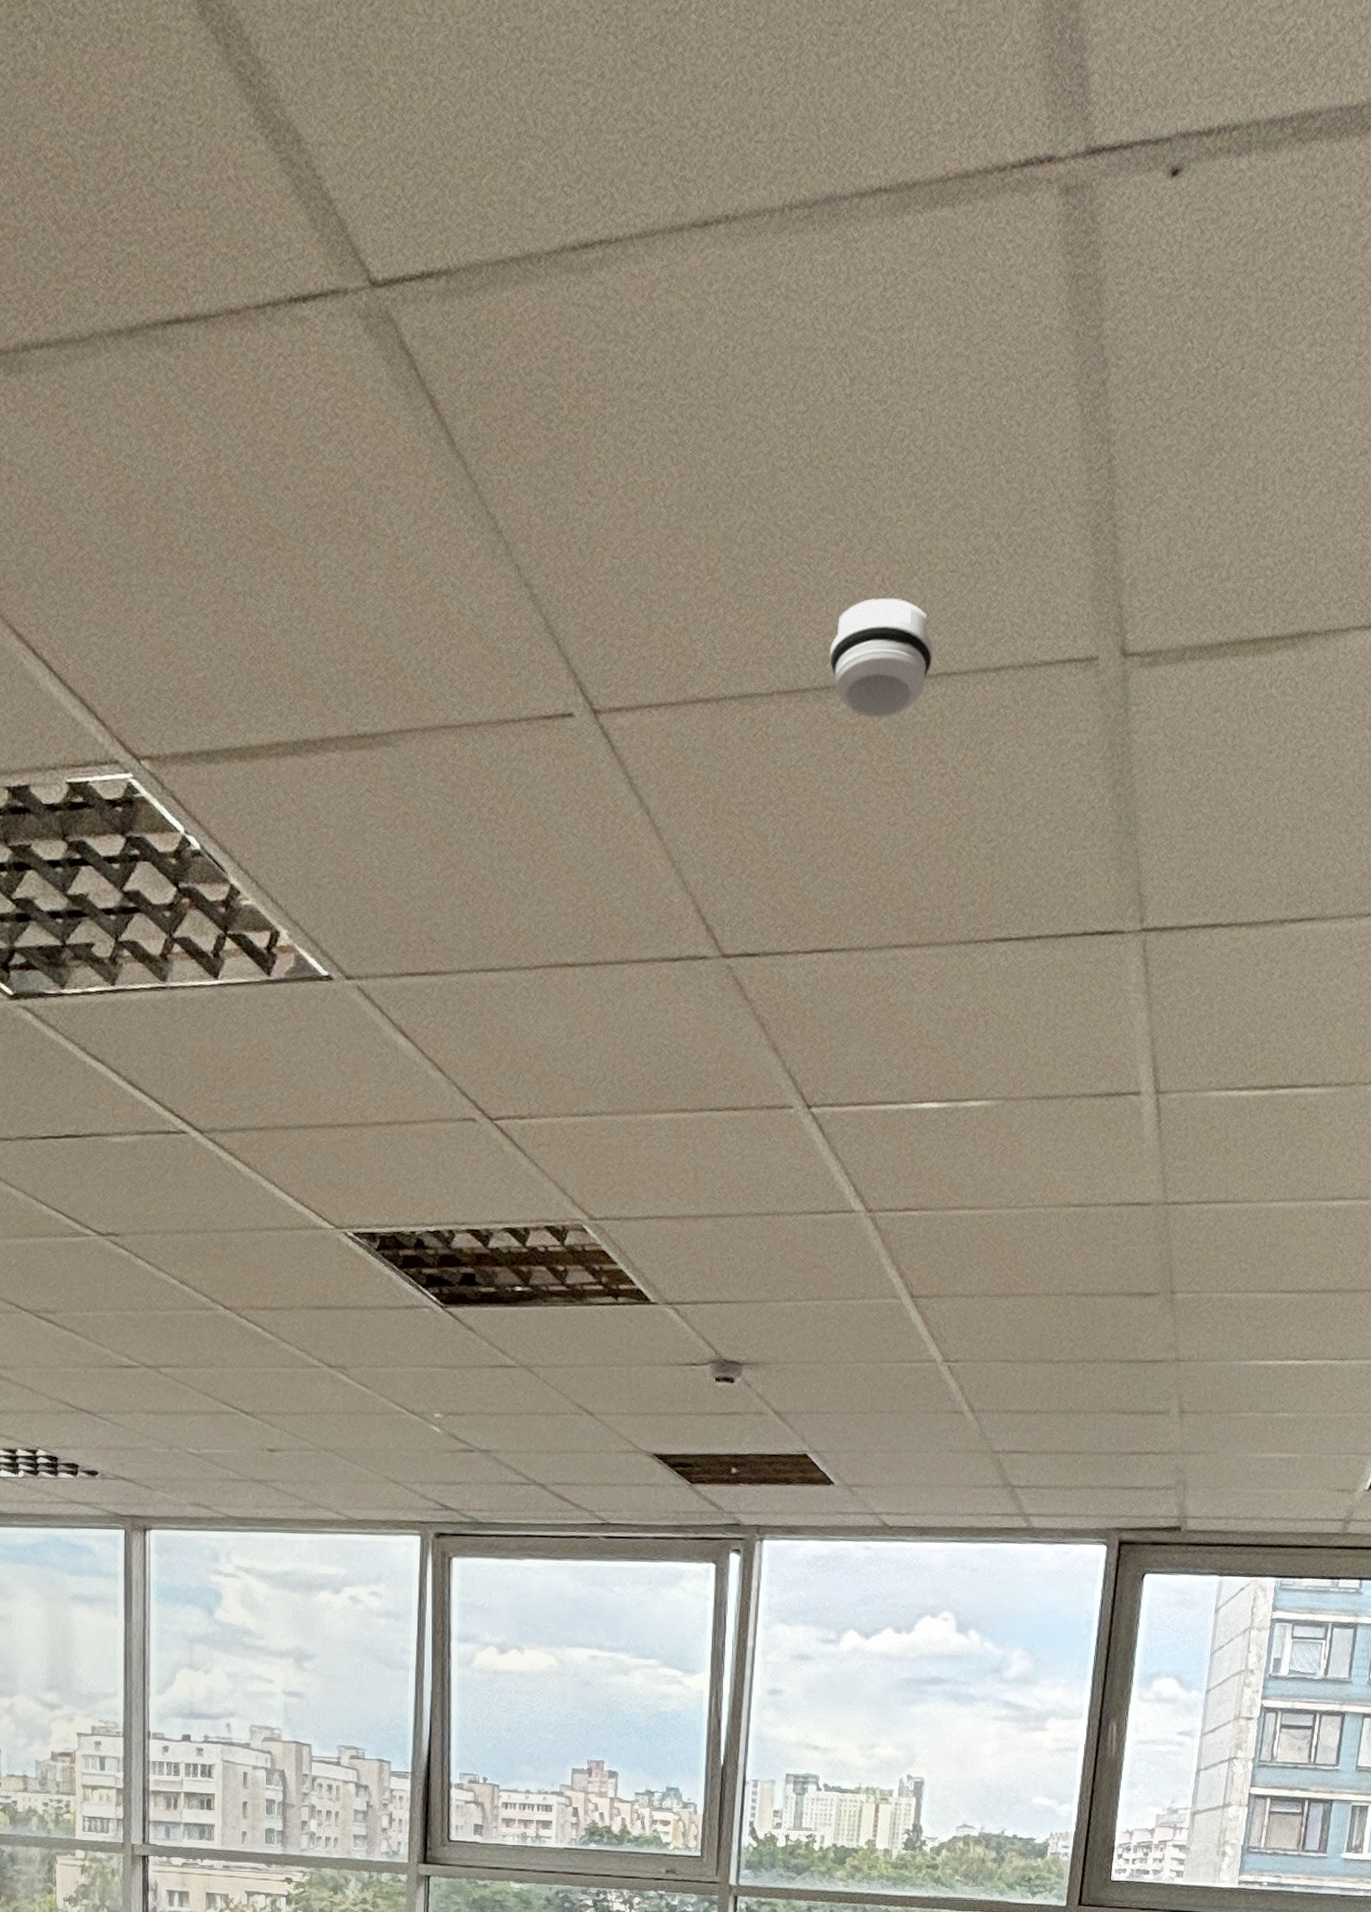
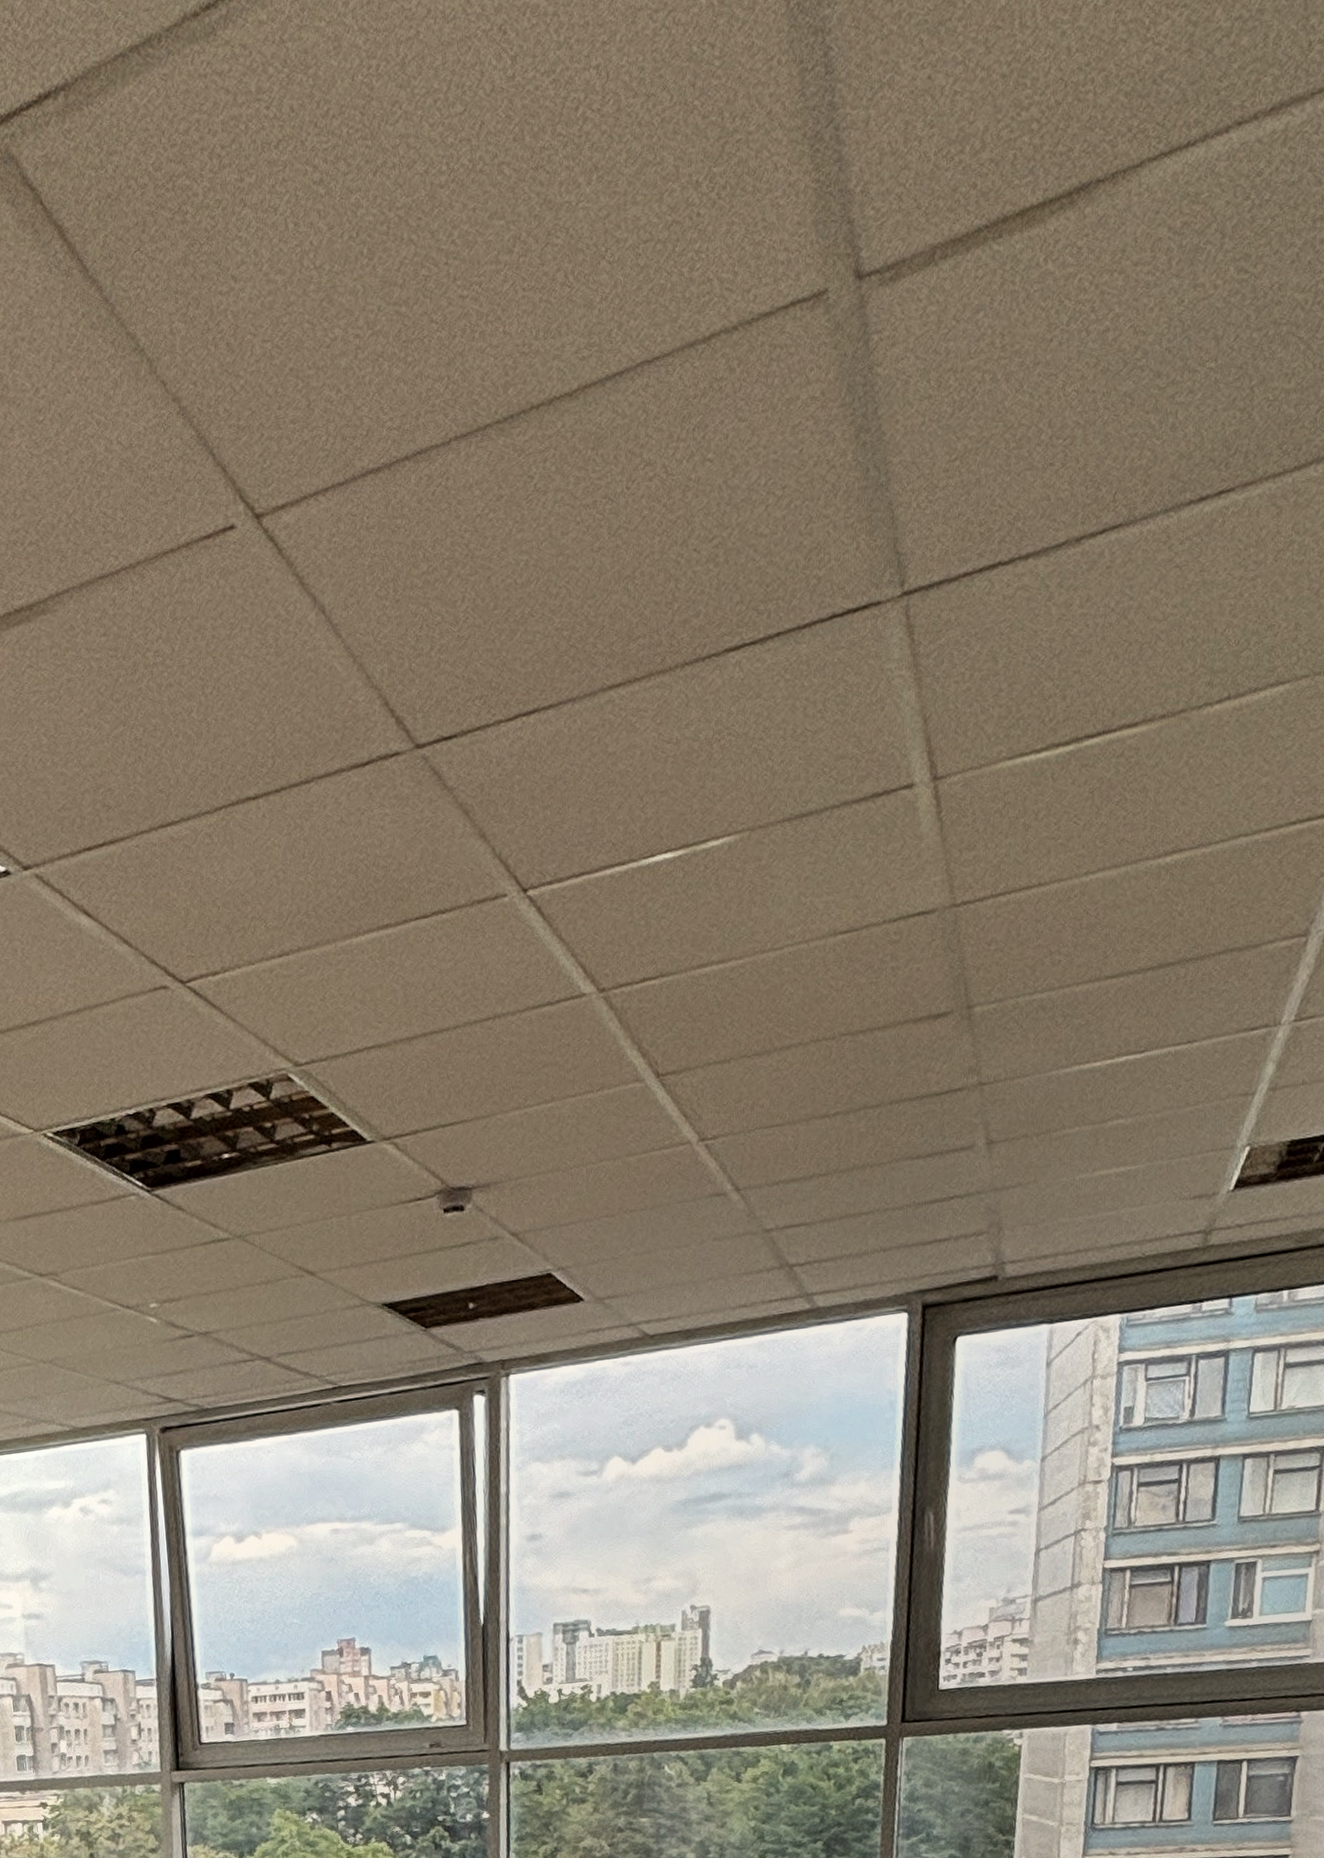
smoke detector: present [829,598,934,719] -> none [511,291,631,438]

